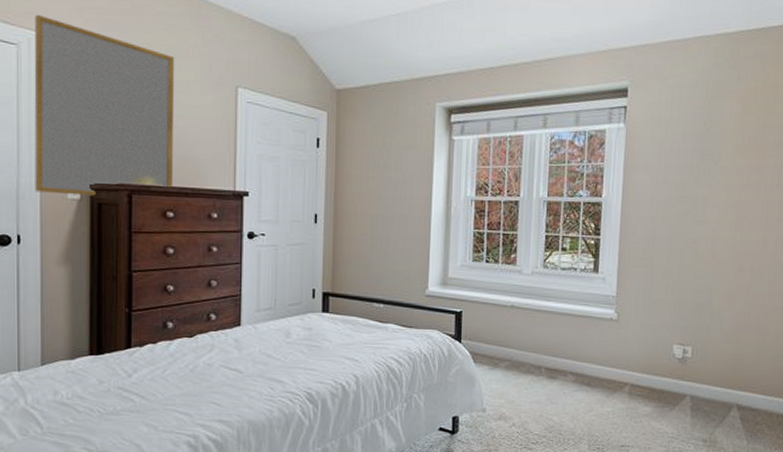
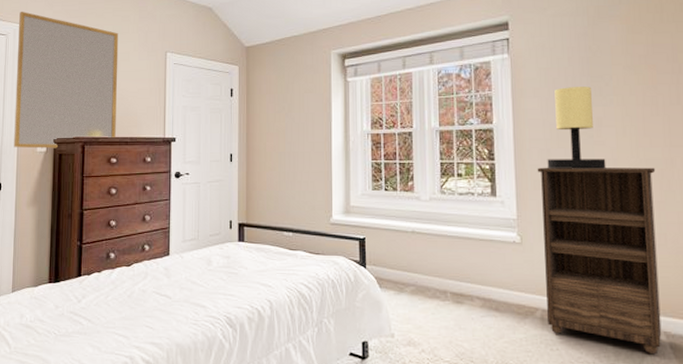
bookshelf: none [635,244,749,424] -> present [537,167,662,354]
table lamp: none [650,163,706,249] -> present [547,87,606,169]

